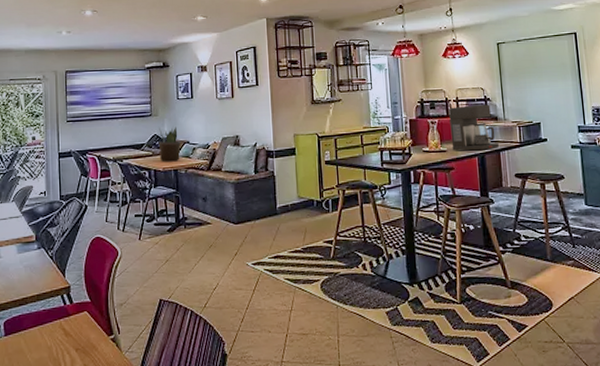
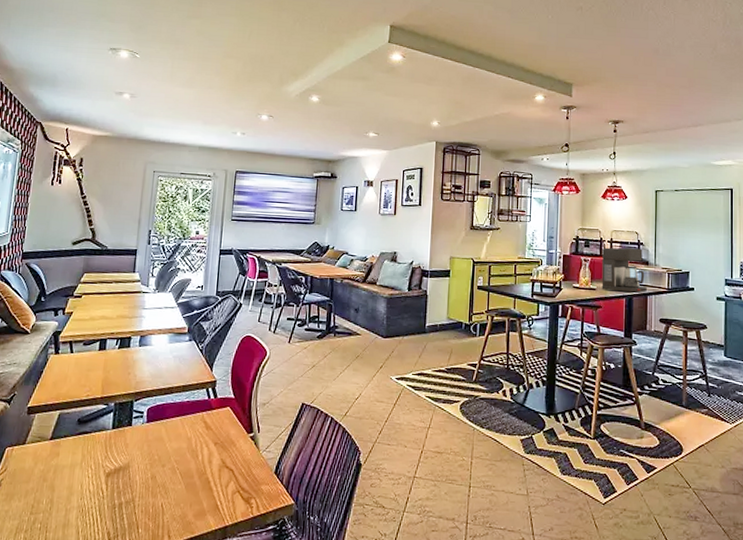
planter: present [158,127,181,162] -> none [318,236,340,271]

